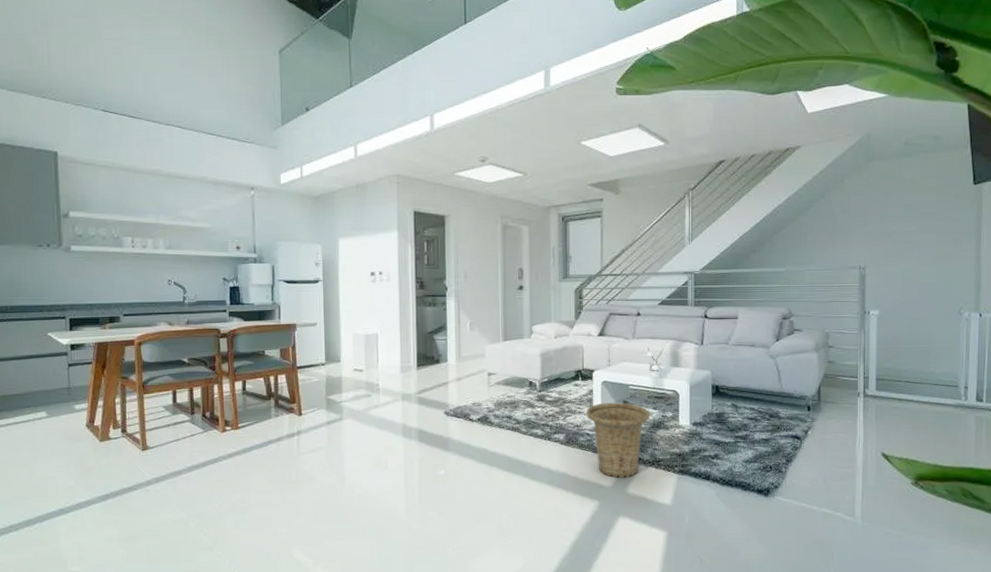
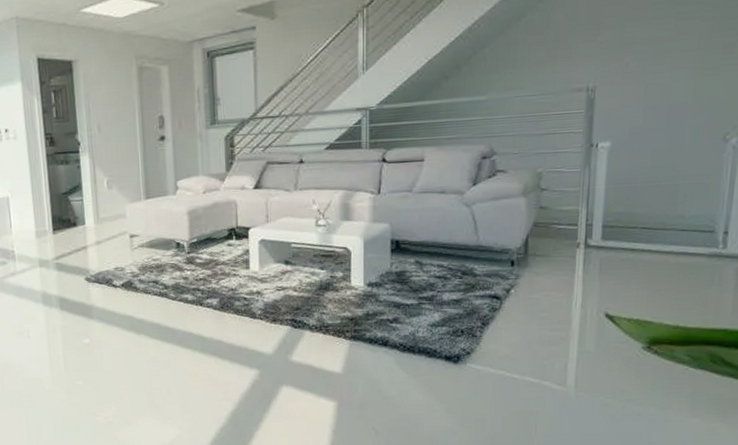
basket: present [585,402,650,479] -> none [241,262,317,345]

